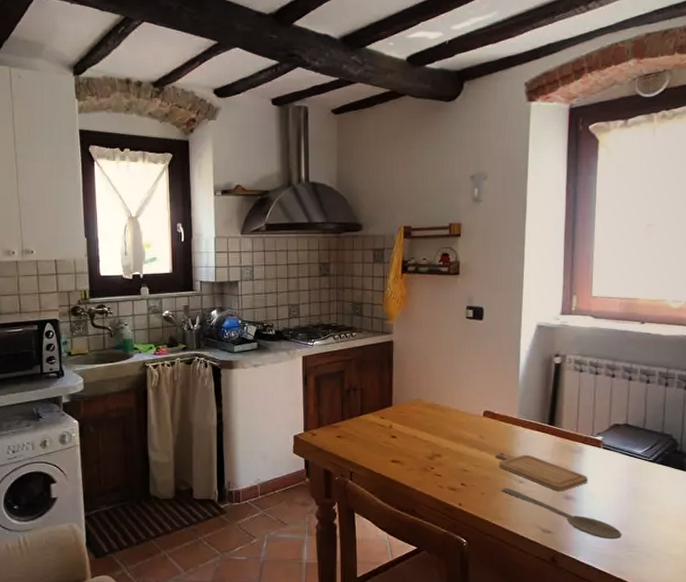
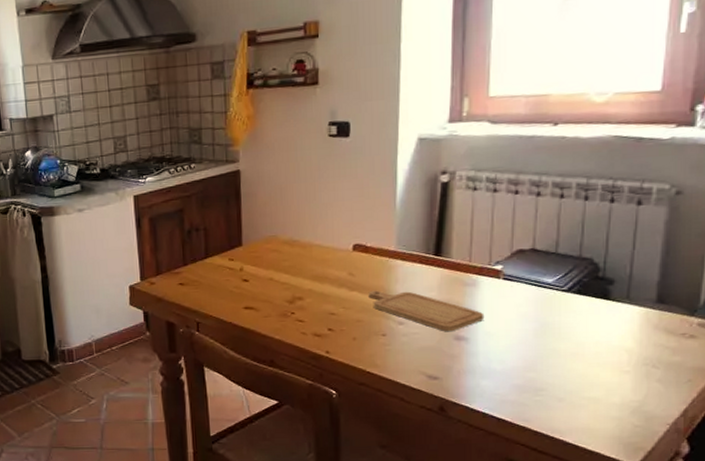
wooden spoon: present [502,488,622,540] -> none [378,331,527,384]

